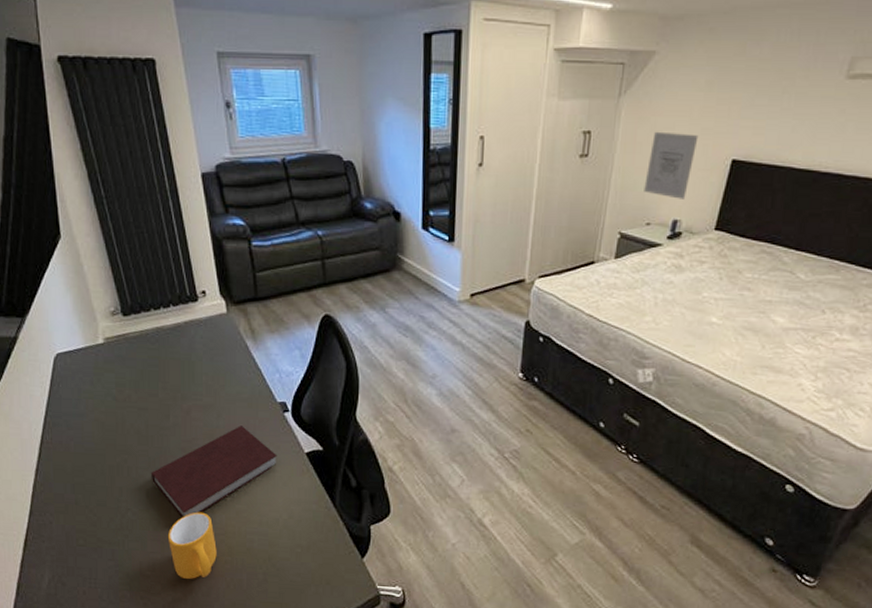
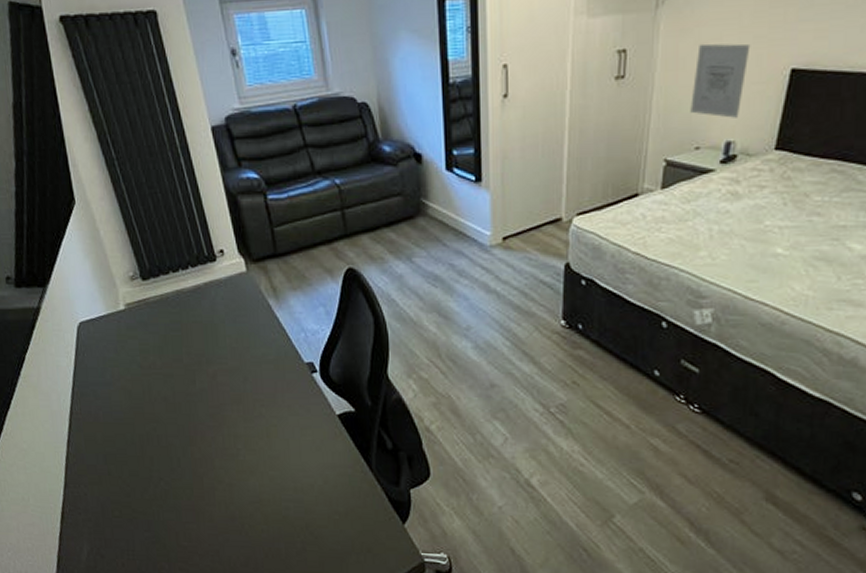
notebook: present [150,425,277,519] -> none [180,389,308,487]
mug: present [167,512,217,580] -> none [201,479,253,550]

